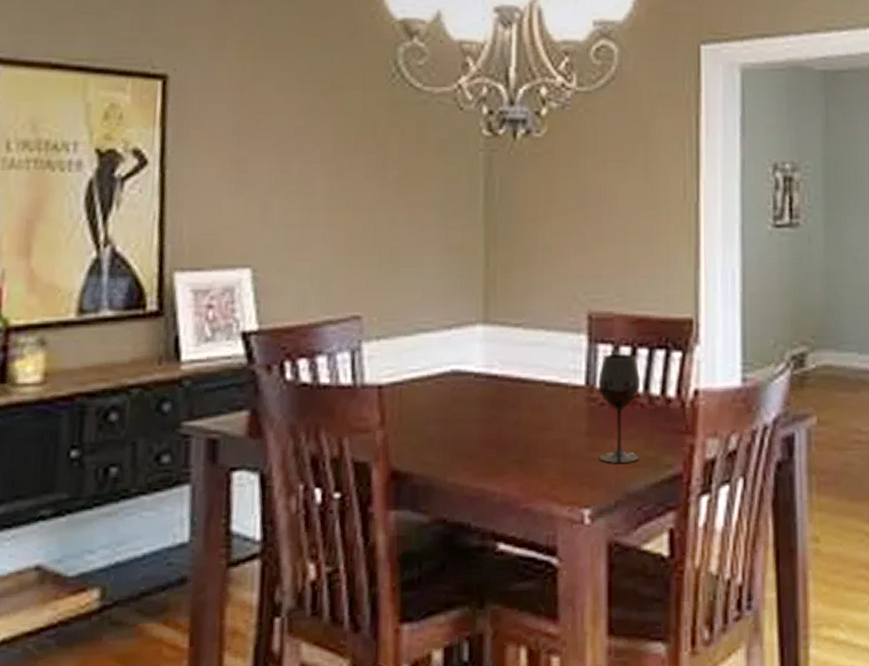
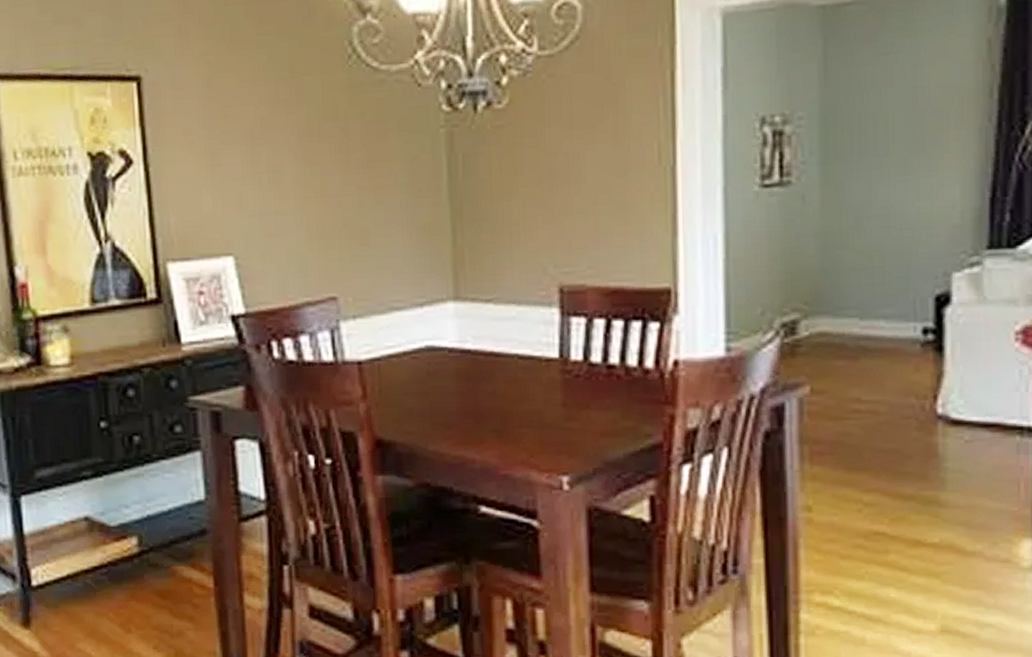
wineglass: present [598,354,641,464] -> none [572,326,618,434]

